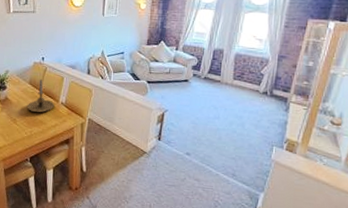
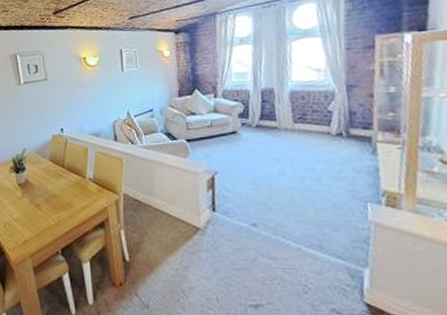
candle holder: present [27,79,55,112] -> none [50,154,82,193]

